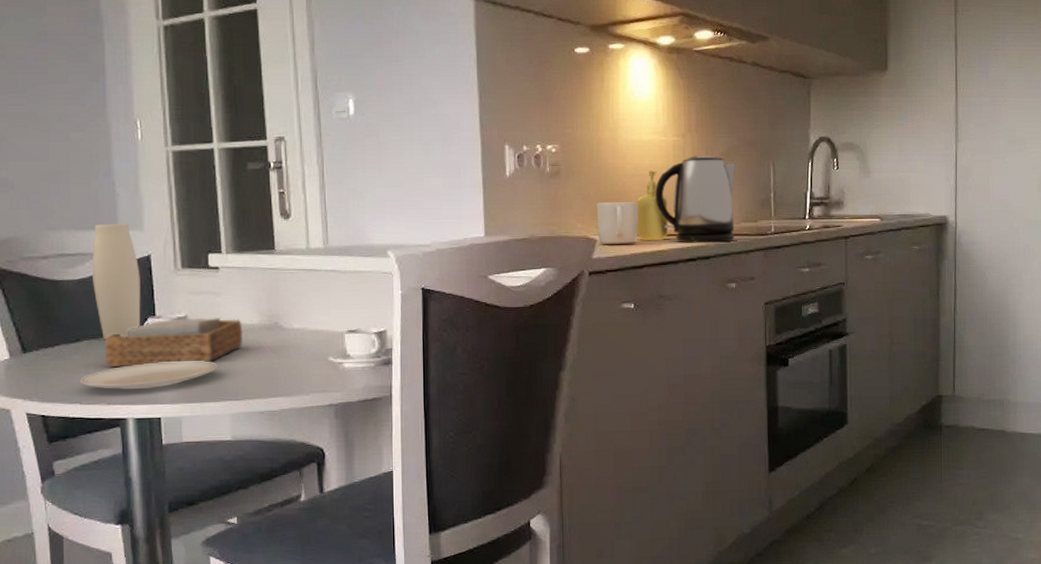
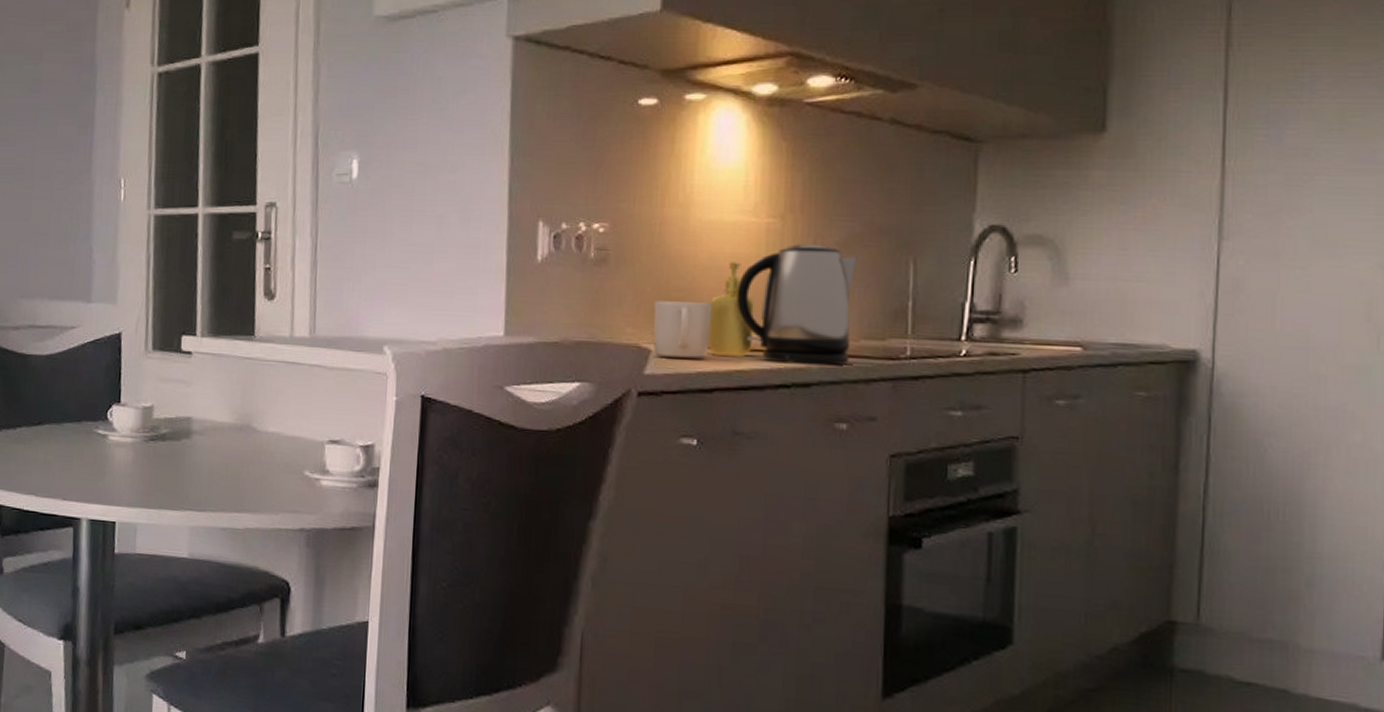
plate: present [79,360,218,390] -> none [37,456,181,487]
vase: present [92,223,141,339] -> none [60,294,109,425]
napkin holder: present [104,317,243,368] -> none [65,407,212,463]

